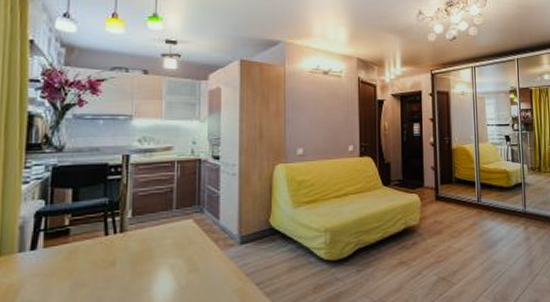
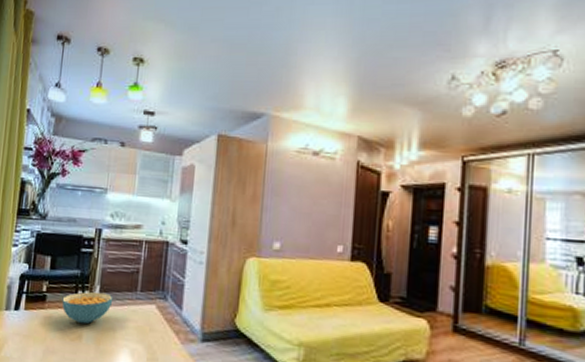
cereal bowl: none [89,216,148,251] -> present [62,292,113,324]

